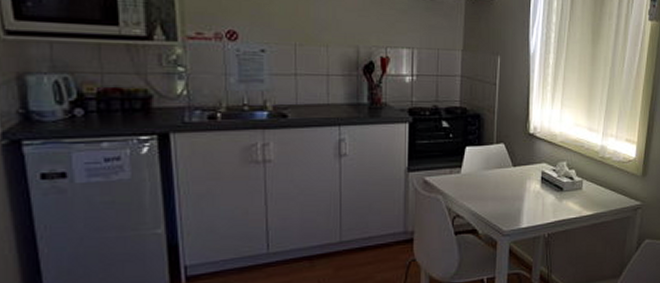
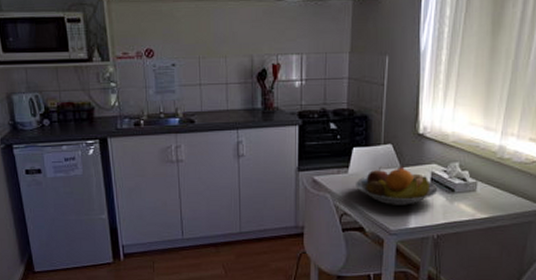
fruit bowl: none [469,165,548,206] -> present [356,166,438,205]

